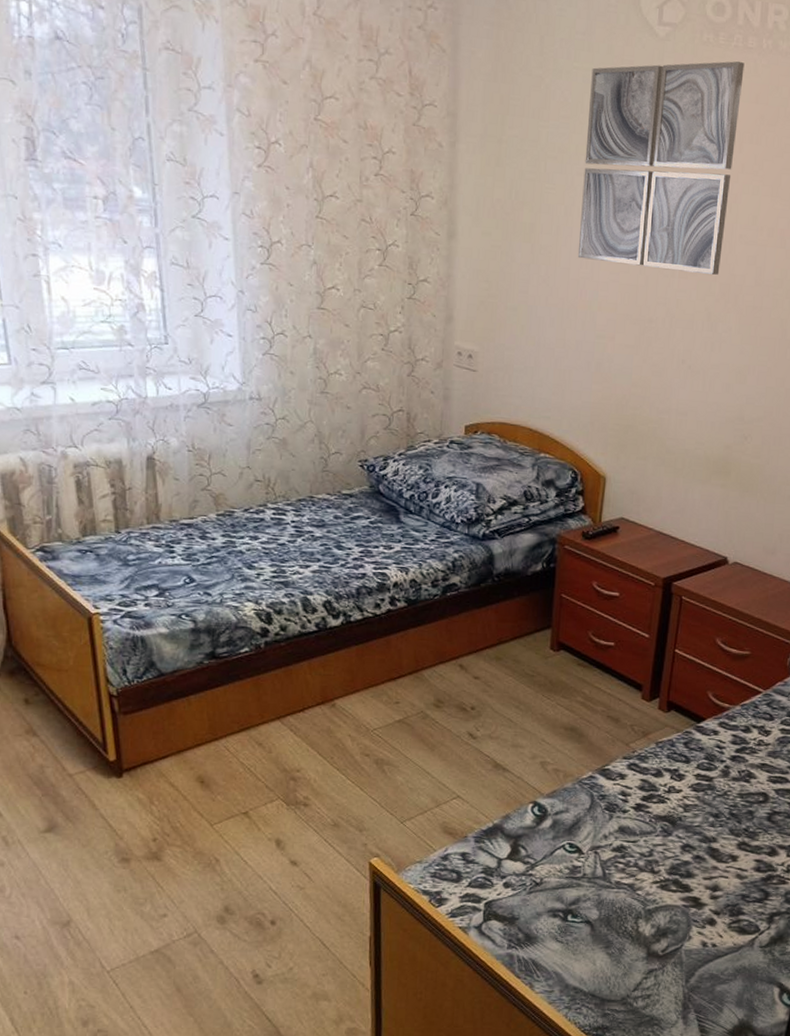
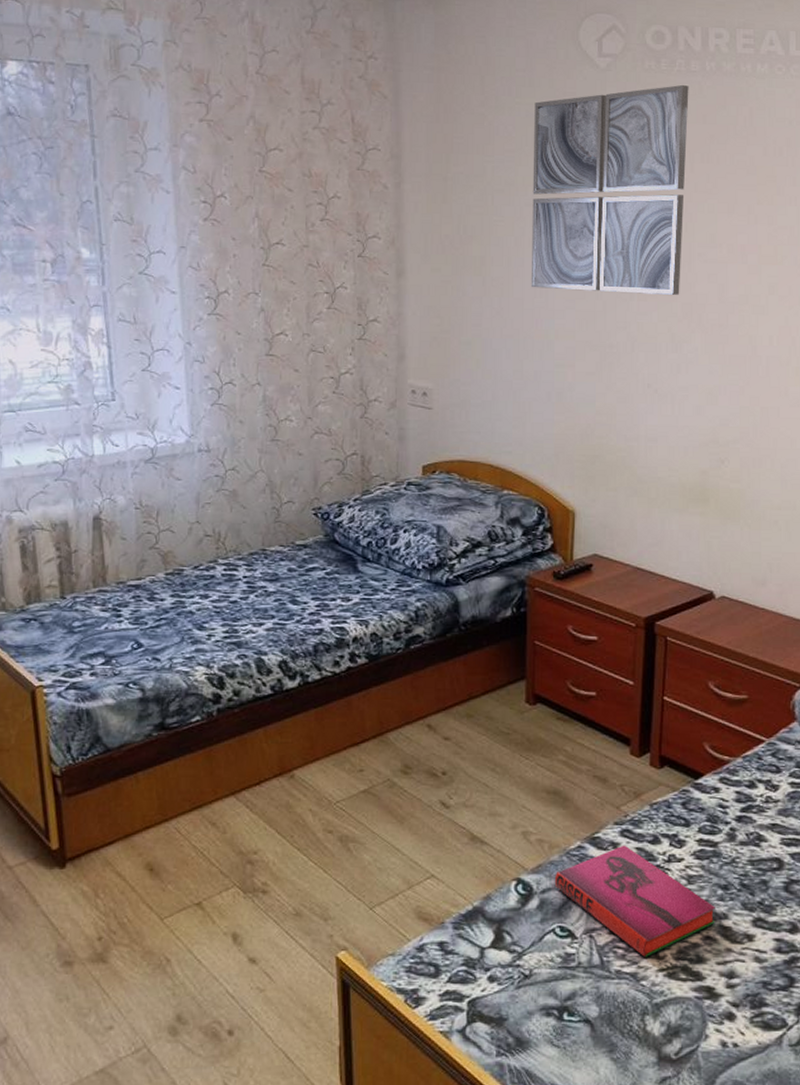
hardback book: none [567,776,707,872] -> present [554,845,717,958]

